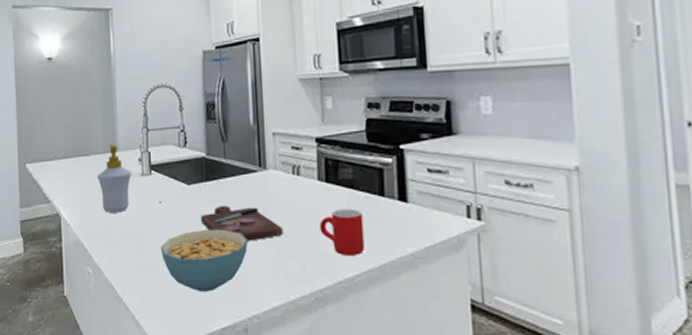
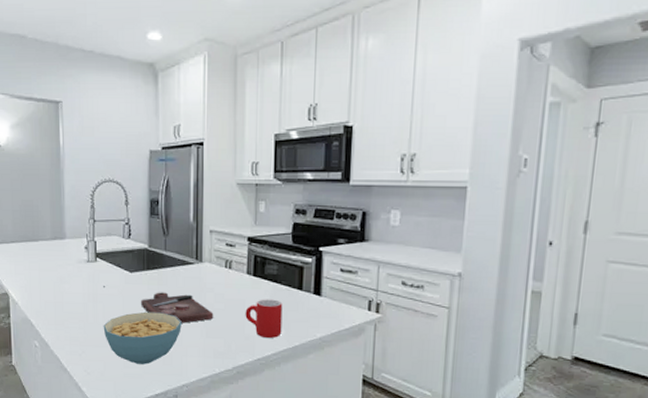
soap bottle: present [96,145,132,213] -> none [44,232,78,294]

